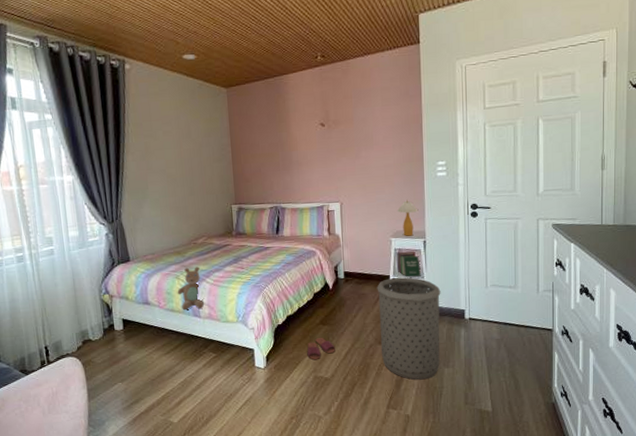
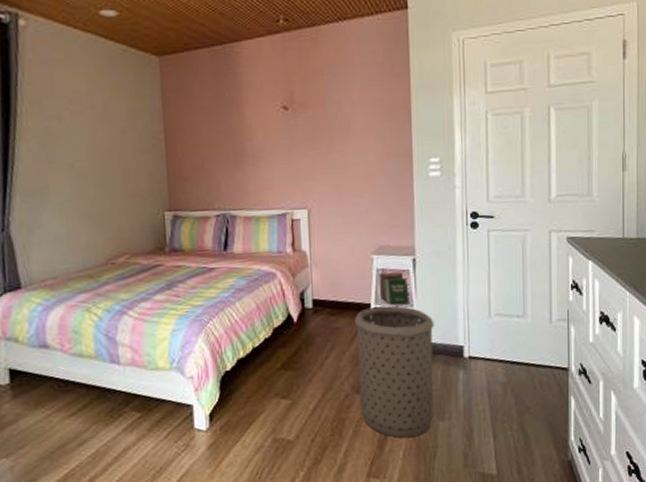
teddy bear: present [177,267,204,311] -> none [87,295,125,356]
slippers: present [307,337,335,360] -> none [263,386,301,418]
table lamp: present [396,199,419,236] -> none [379,205,407,253]

